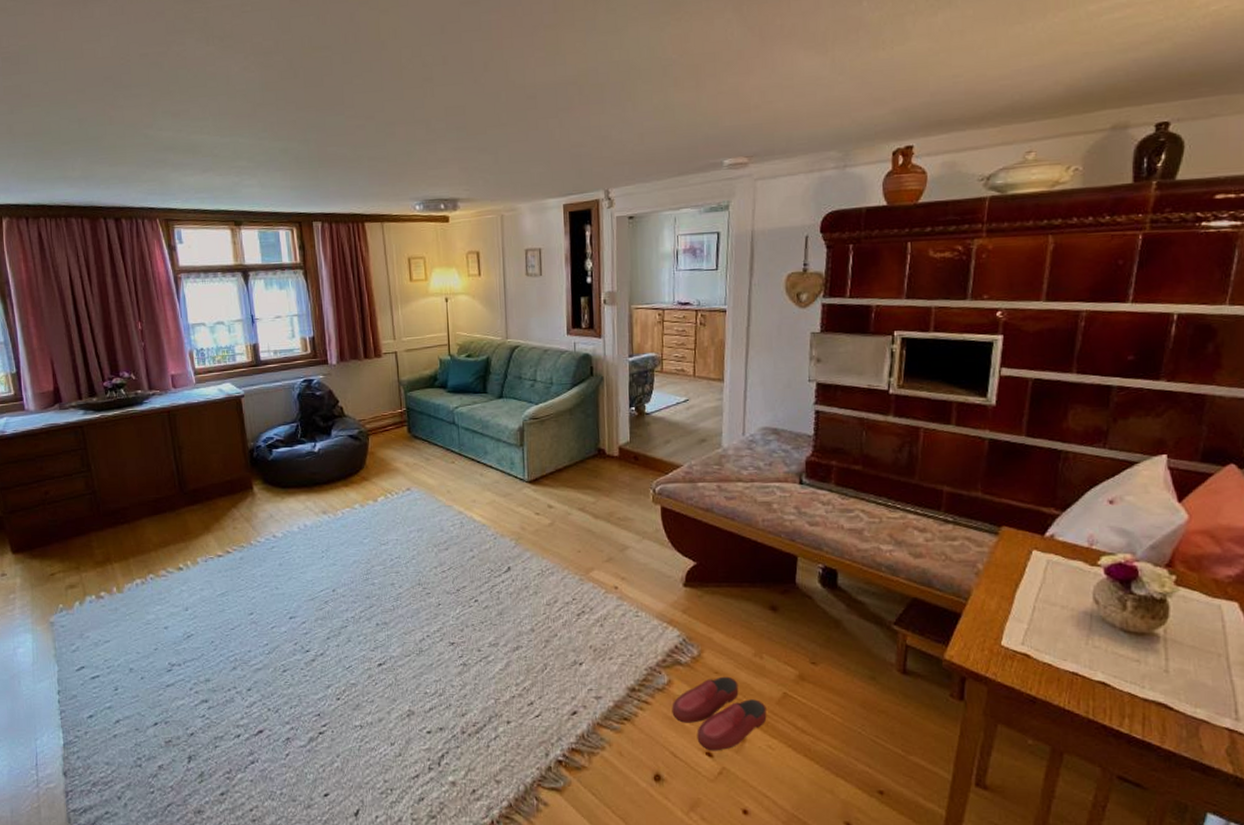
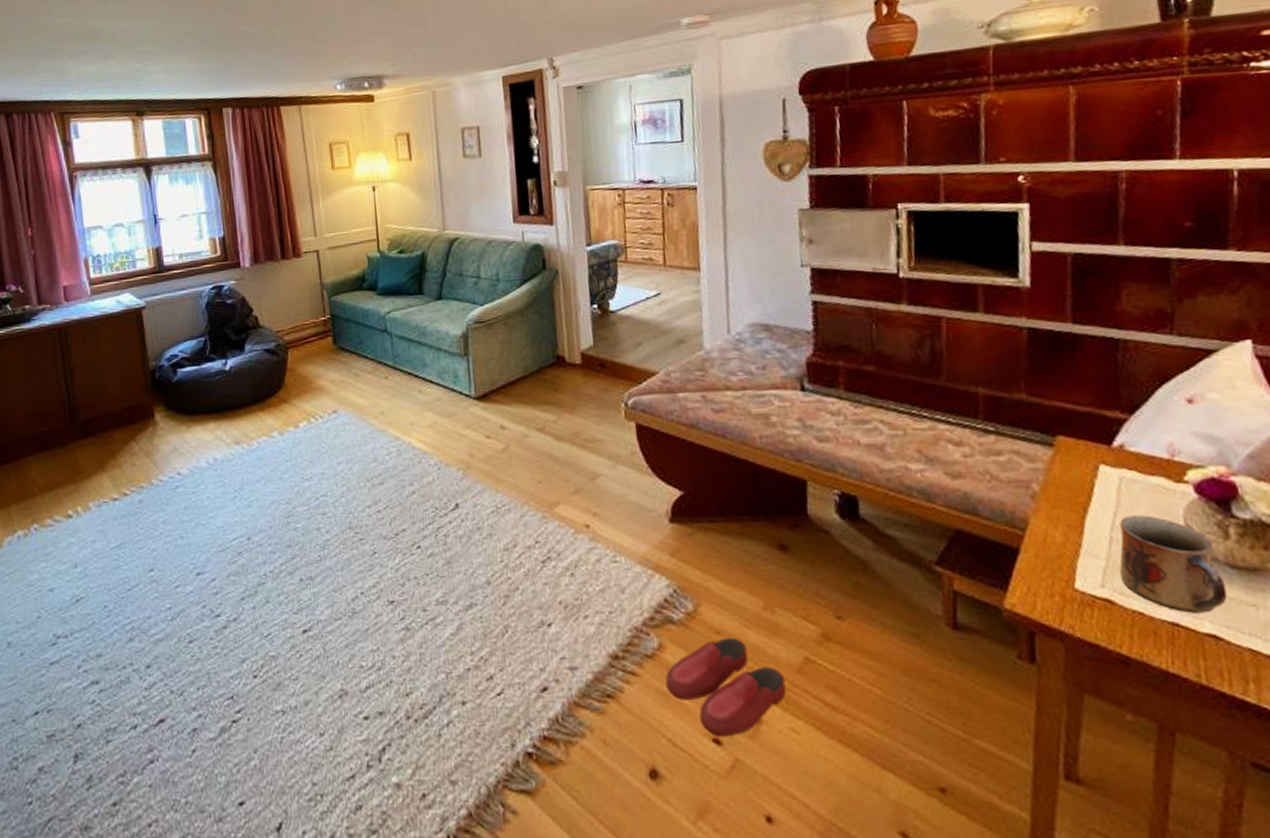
mug: none [1037,590,1118,666] -> present [1119,515,1228,614]

